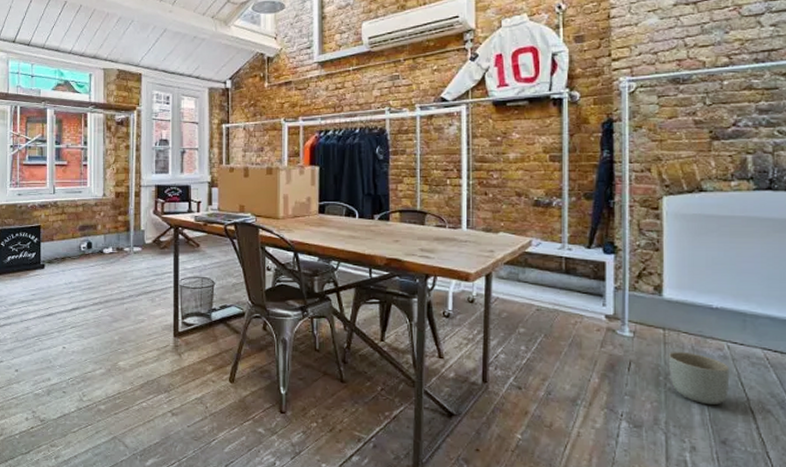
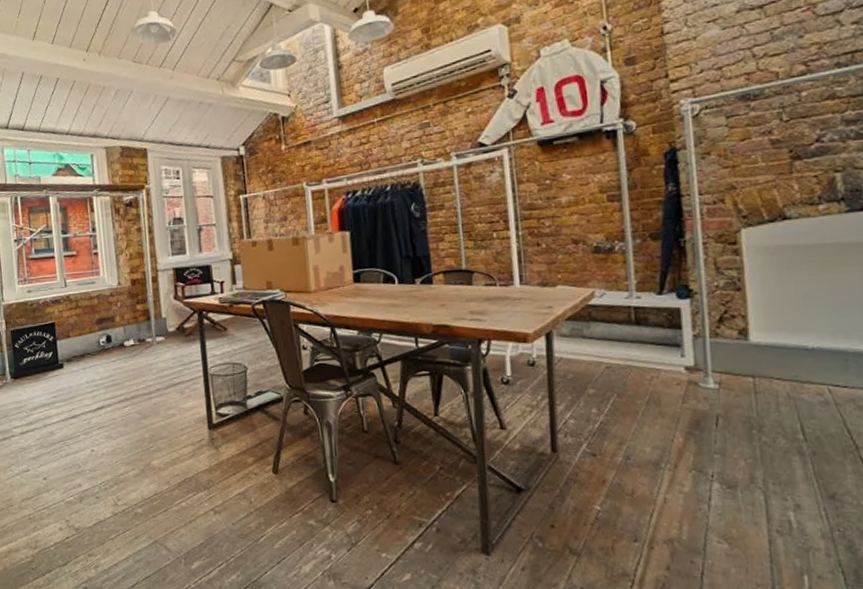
planter: present [668,352,730,406] -> none [760,401,834,458]

